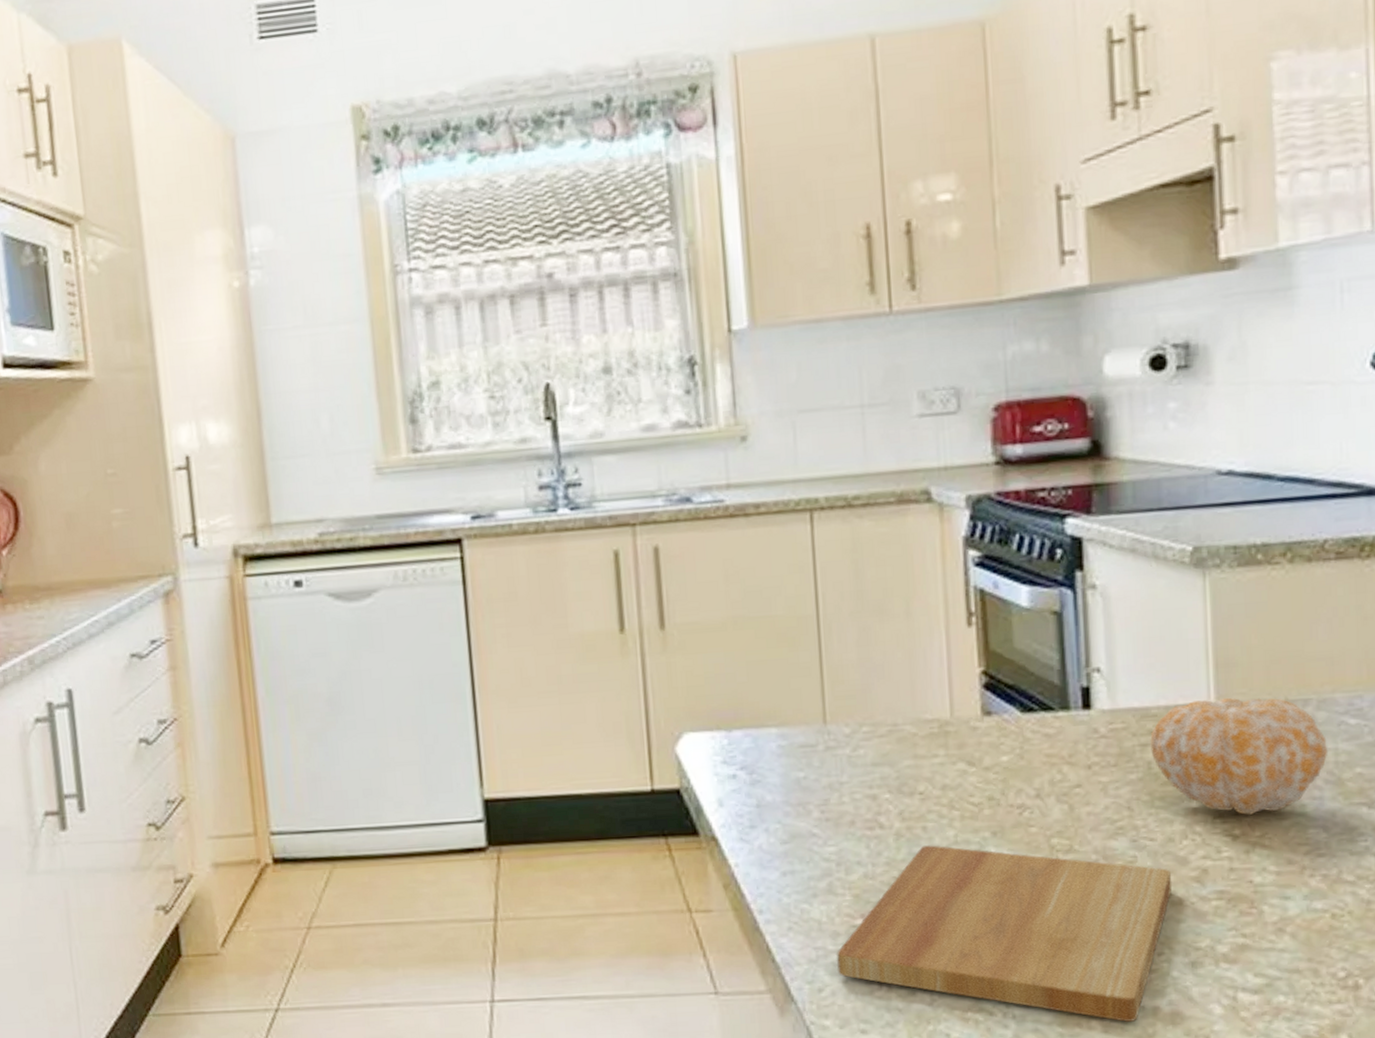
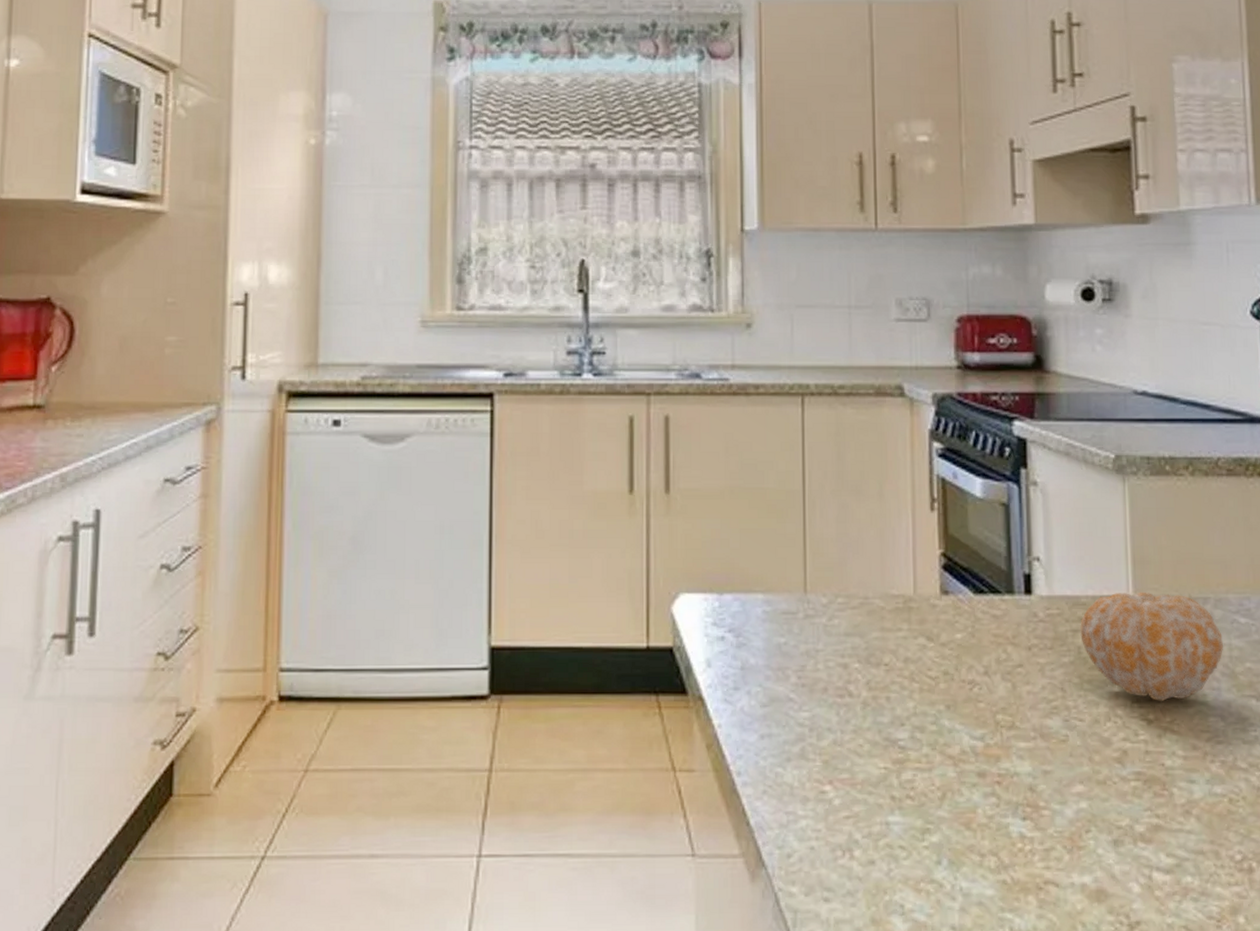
cutting board: present [837,845,1173,1022] -> none [806,715,1098,898]

